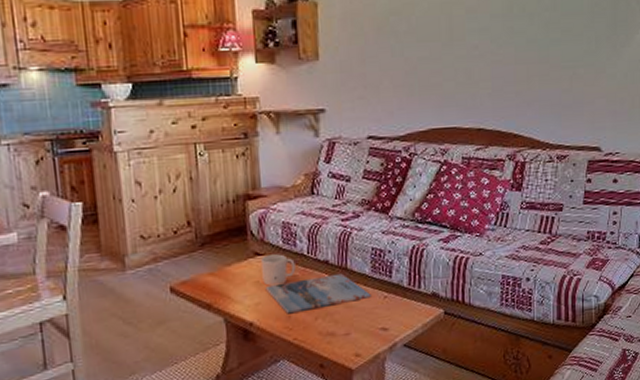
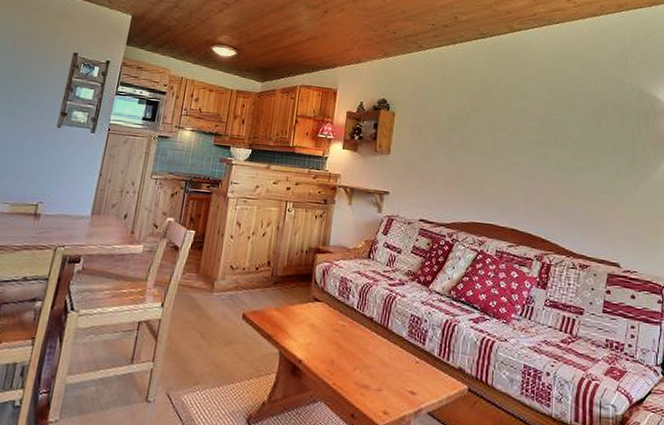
mug: present [261,254,296,287] -> none [316,302,346,332]
magazine: present [265,273,371,314] -> none [317,329,405,360]

